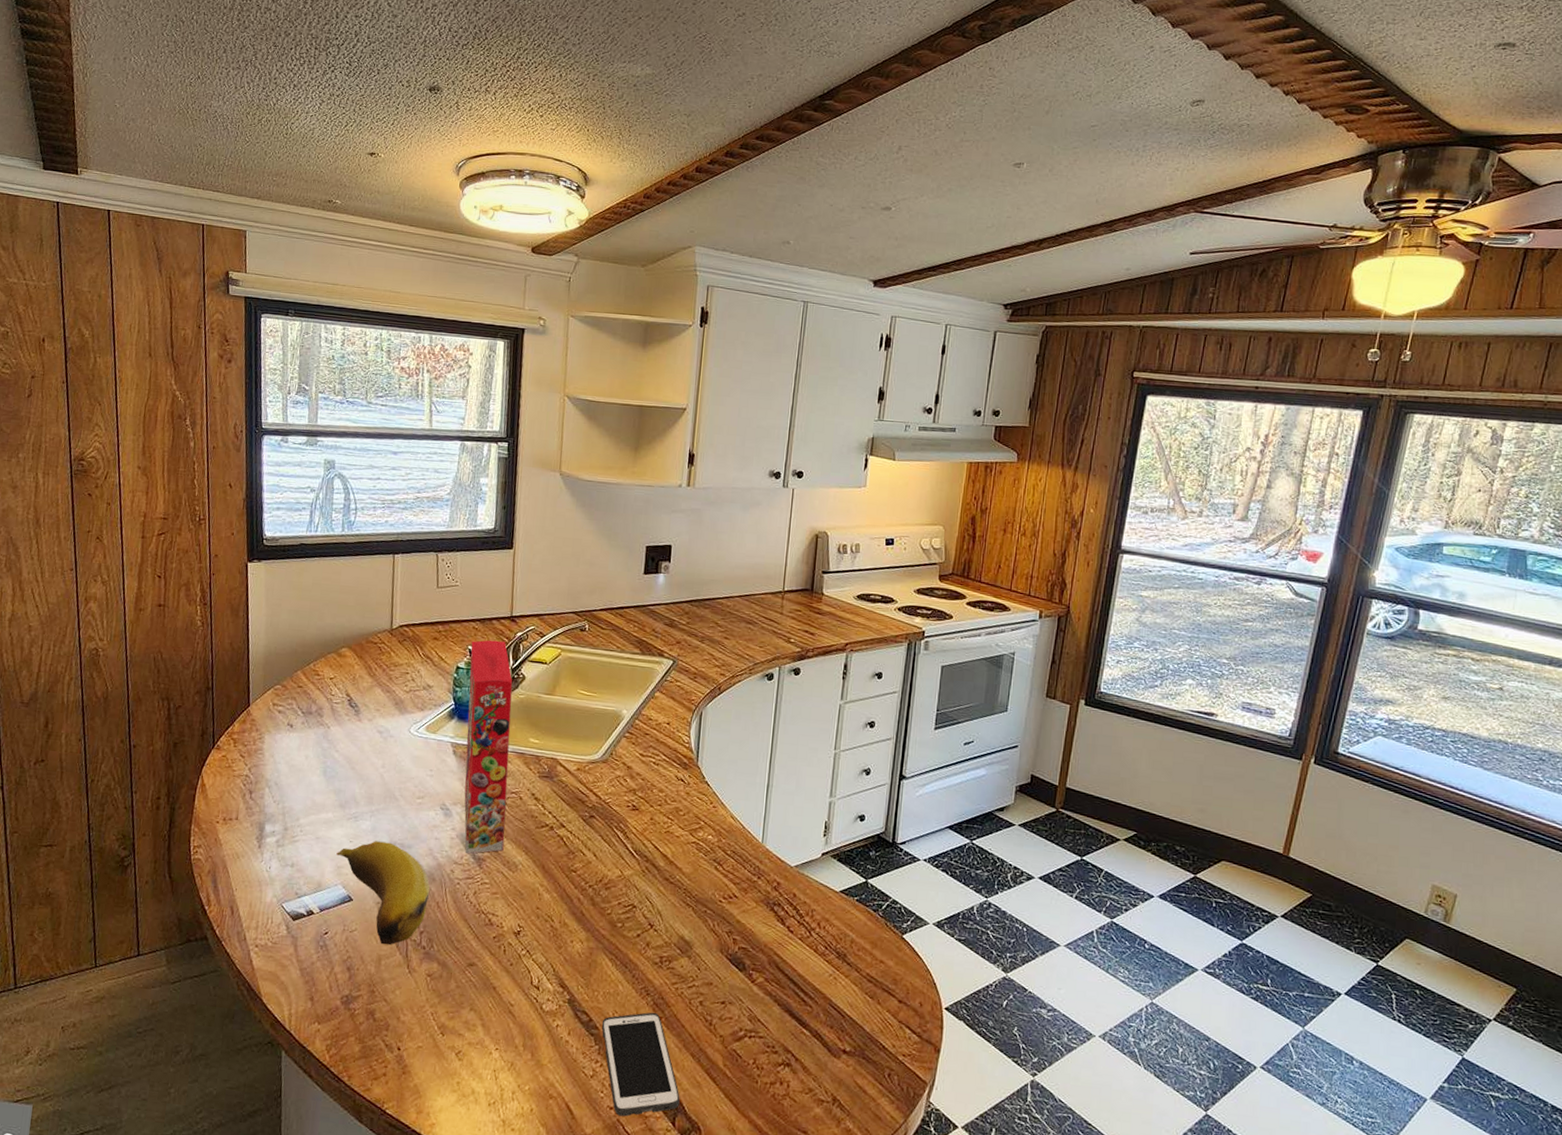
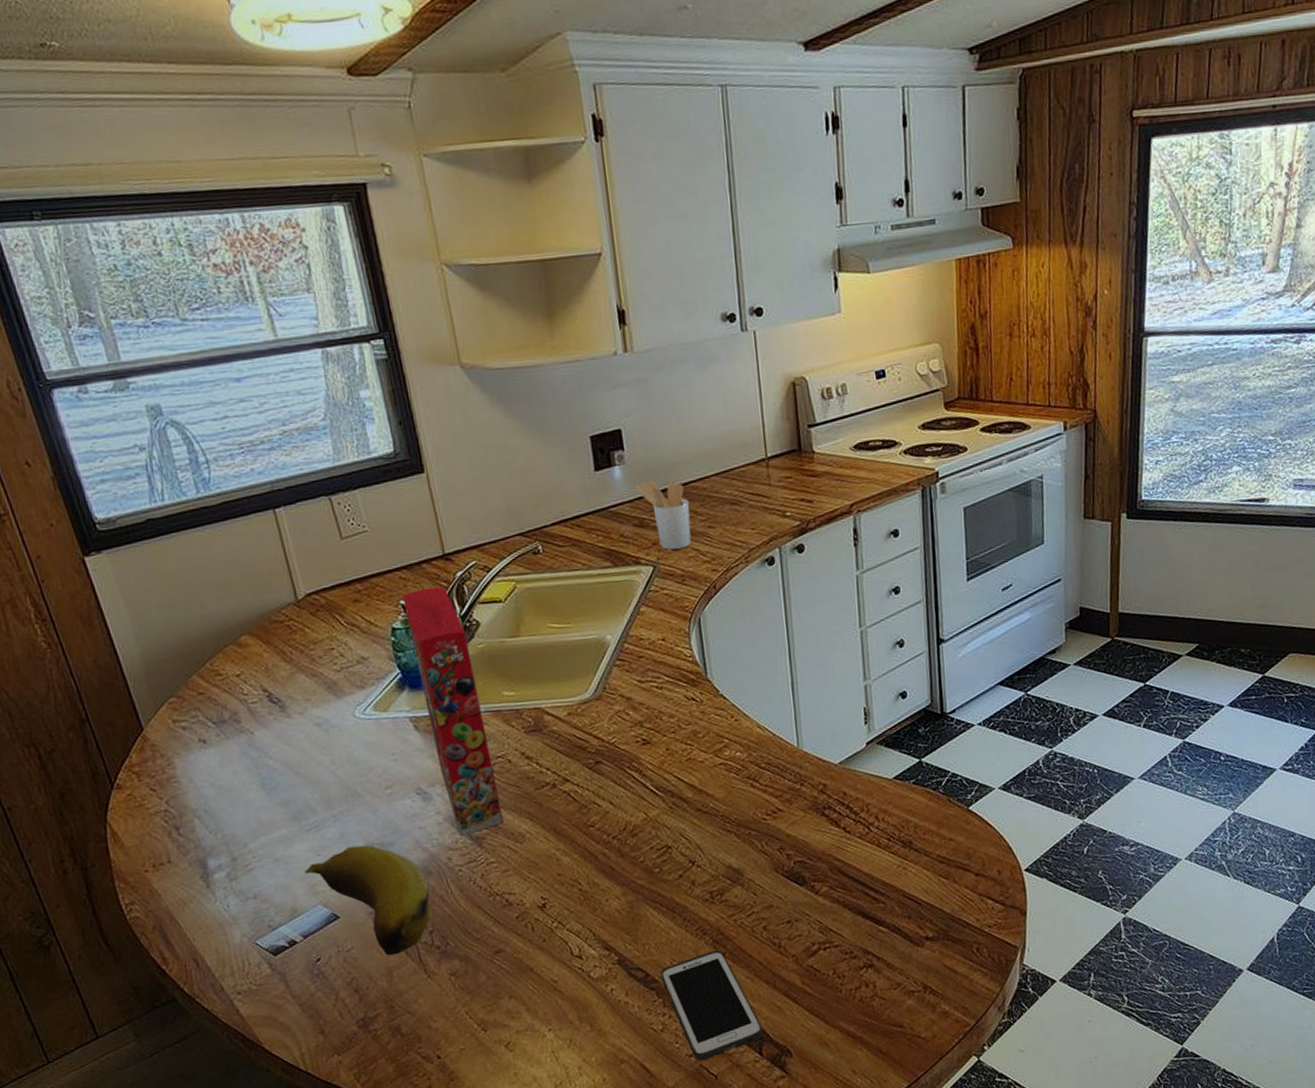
utensil holder: none [671,590,714,651] -> present [633,480,691,550]

